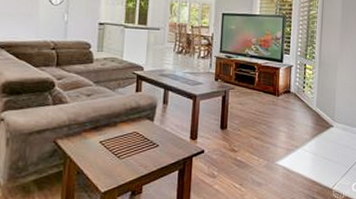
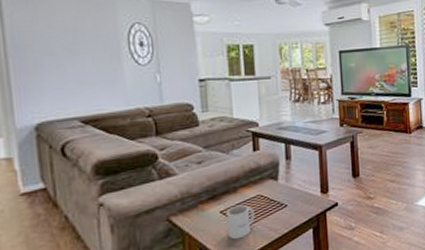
mug: none [103,138,130,169] -> present [226,204,255,240]

